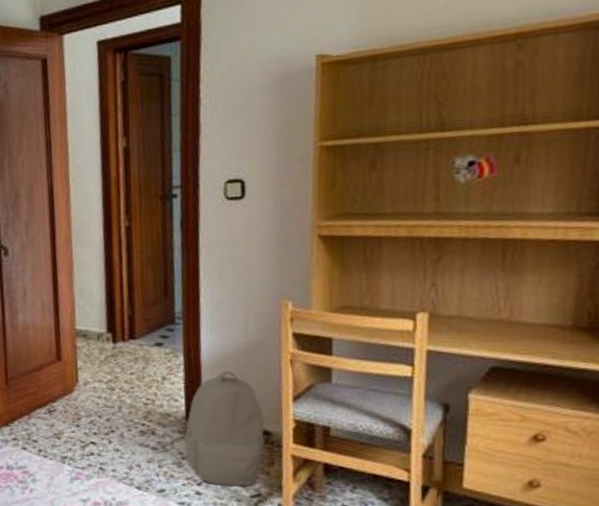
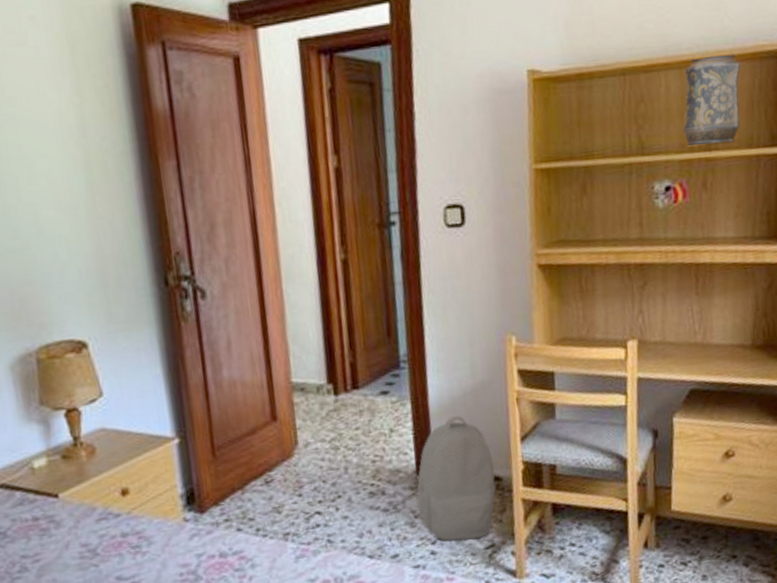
decorative vase: none [493,24,568,121] -> present [683,52,741,146]

